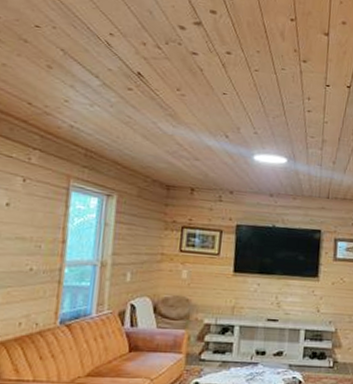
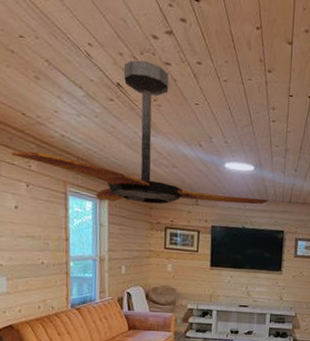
ceiling fan: none [9,49,303,201] -> present [11,60,268,205]

